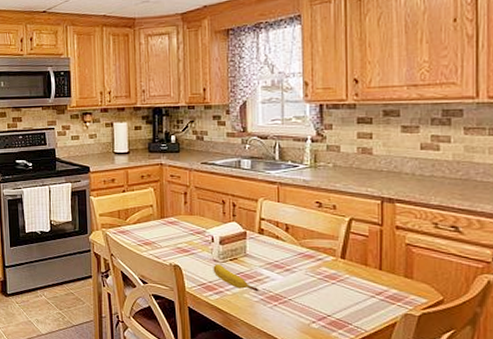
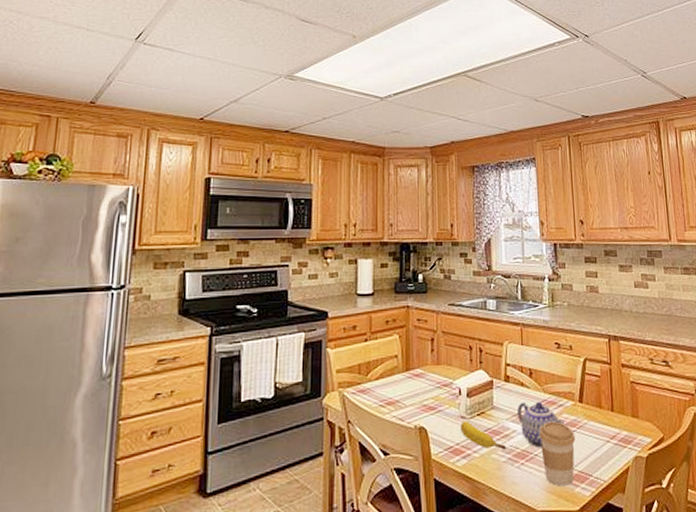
teapot: none [272,253,322,294] -> present [517,401,564,448]
coffee cup: none [294,272,335,330] -> present [539,421,576,486]

